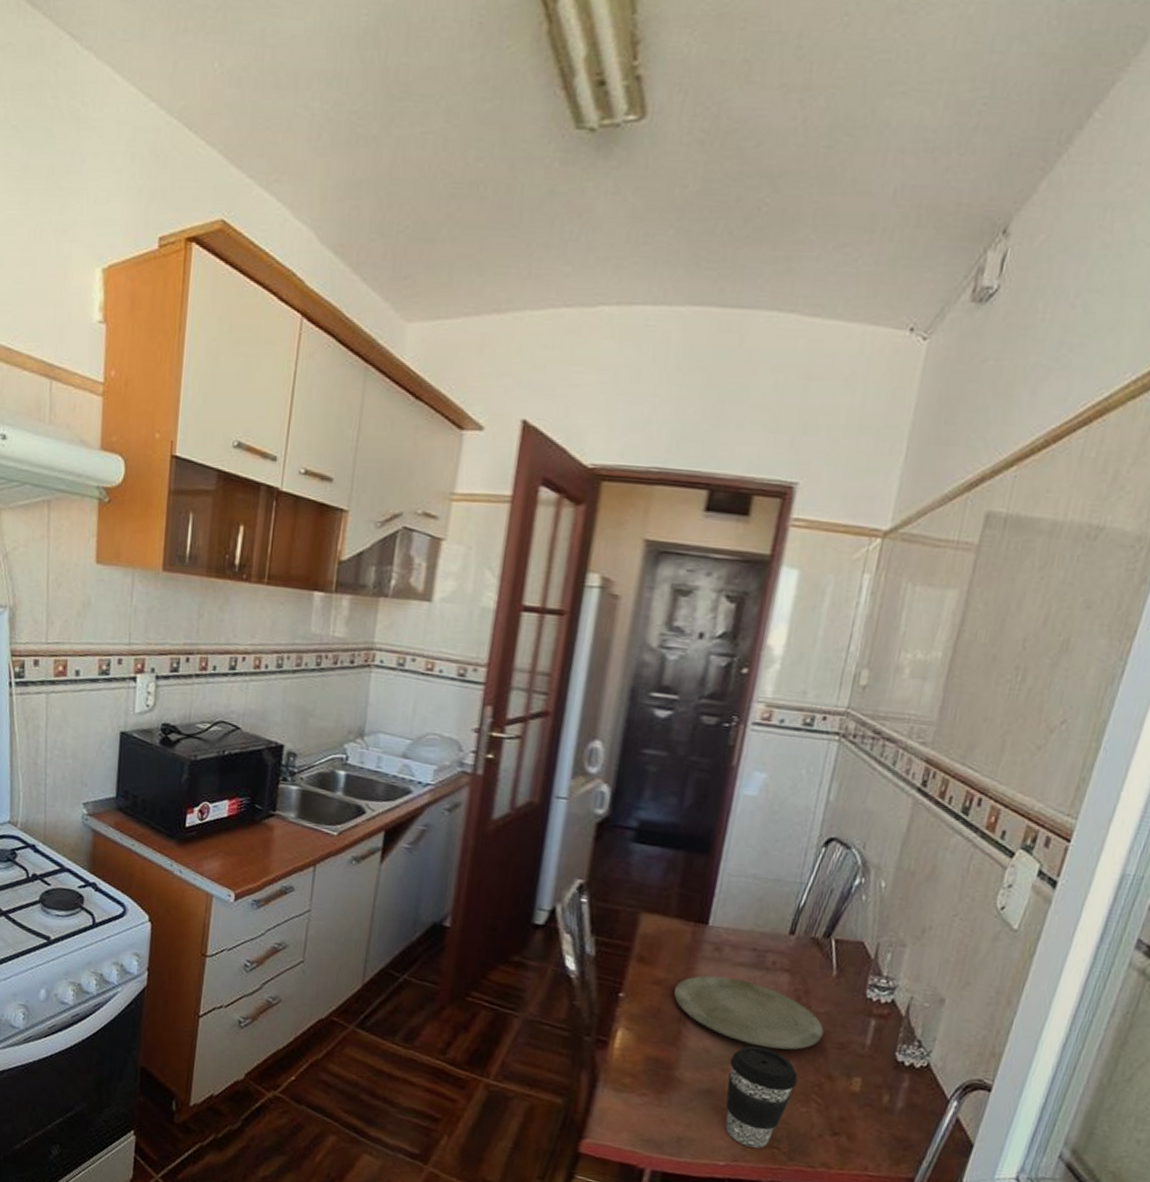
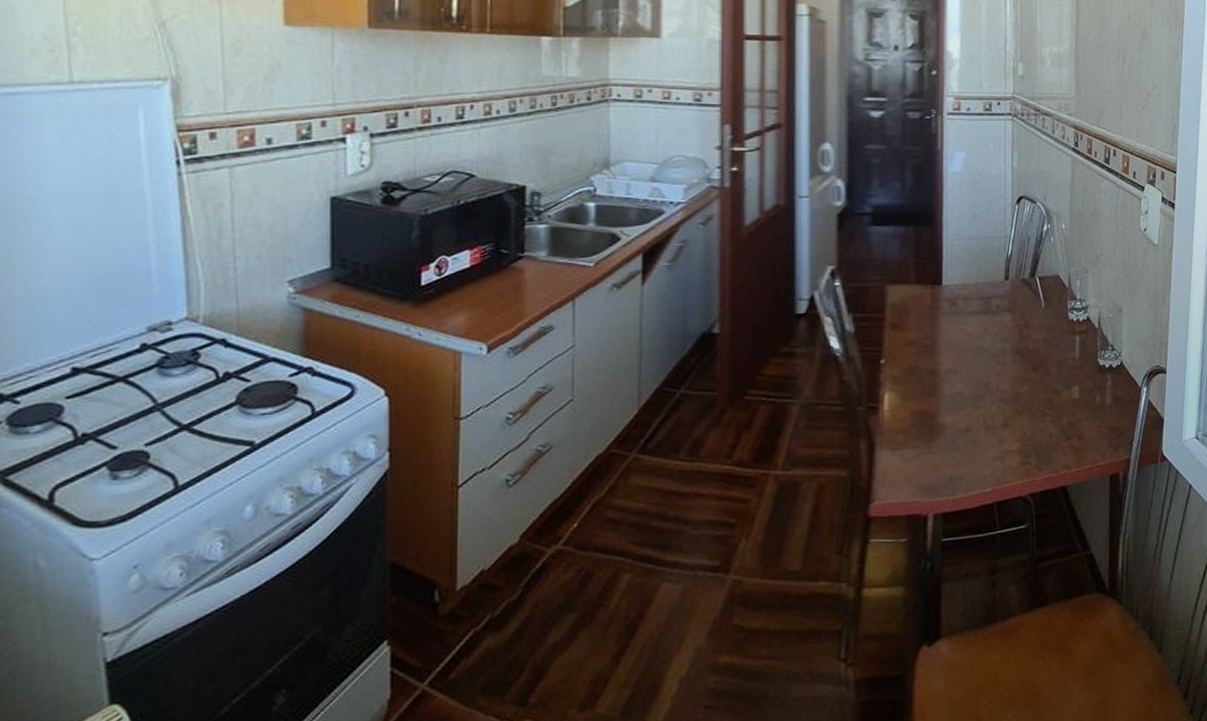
plate: present [674,975,824,1050] -> none [925,326,1044,379]
coffee cup: present [725,1045,798,1148] -> none [979,379,1033,469]

